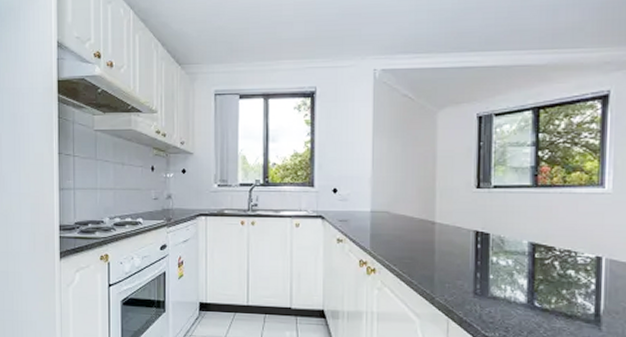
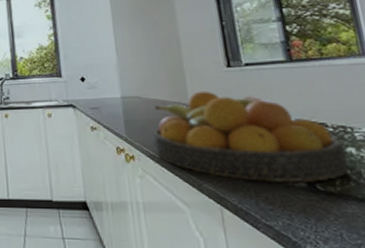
fruit bowl: none [395,210,567,300] -> present [152,90,349,183]

